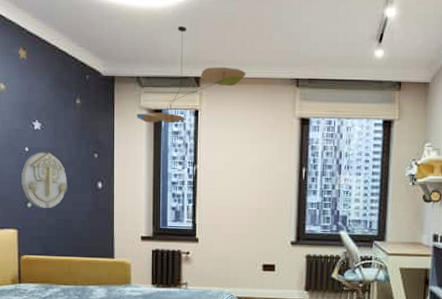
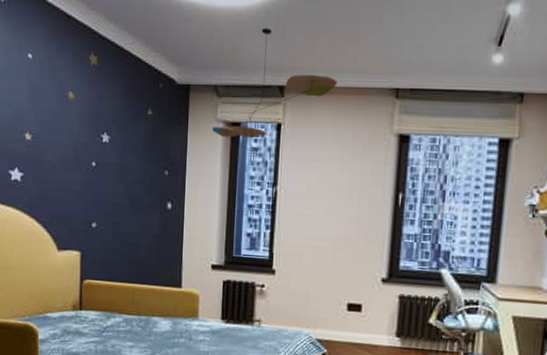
wall decoration: present [21,152,68,209] -> none [87,167,135,230]

